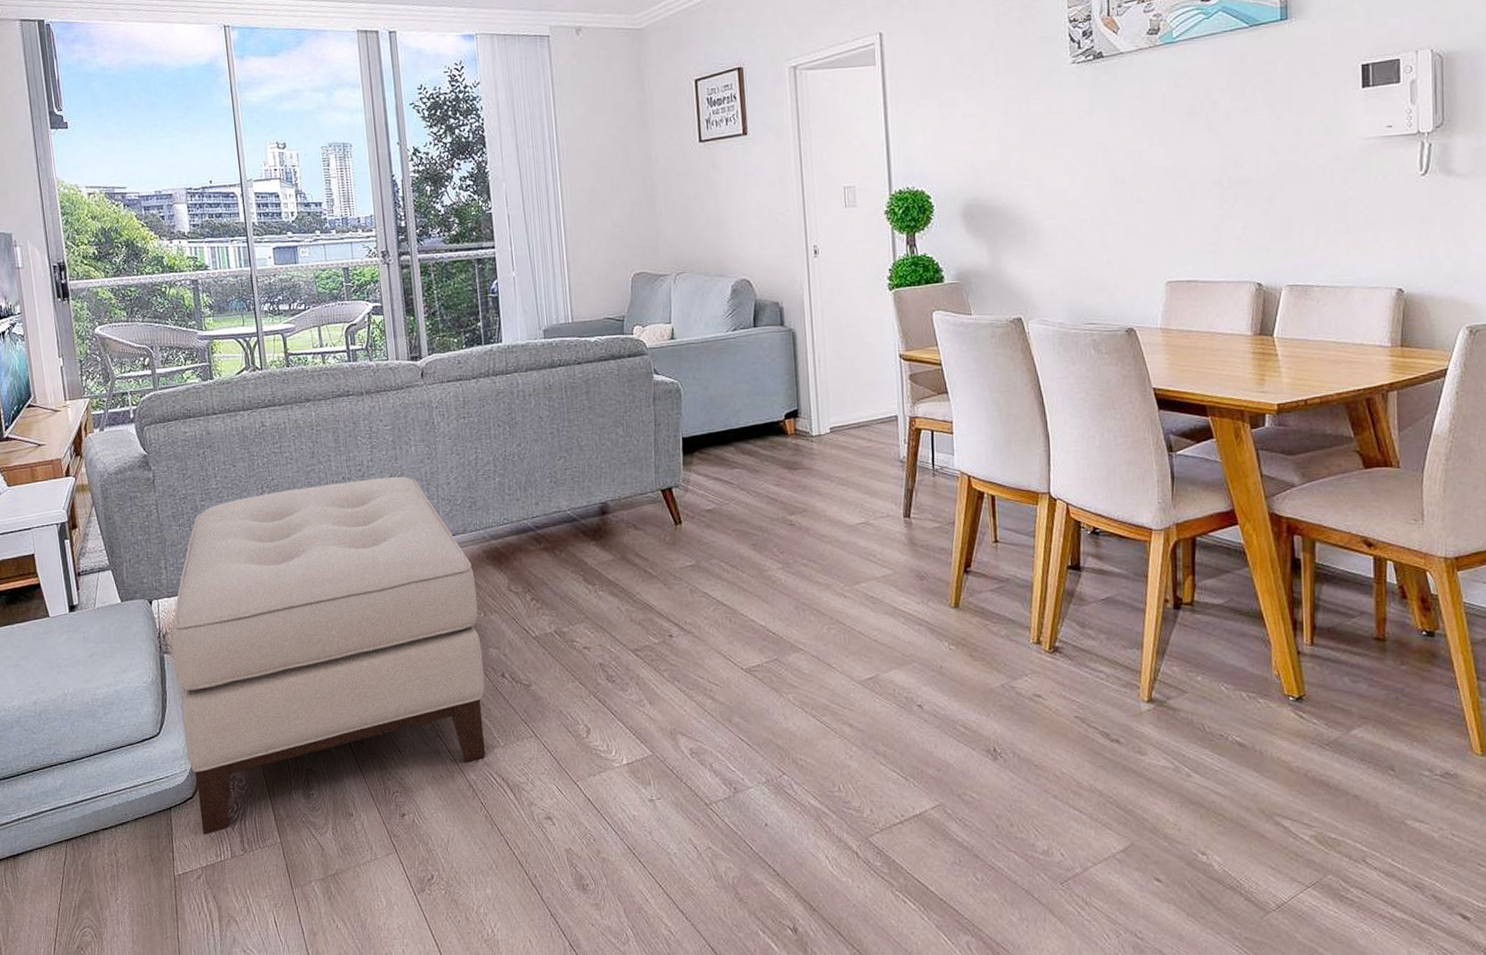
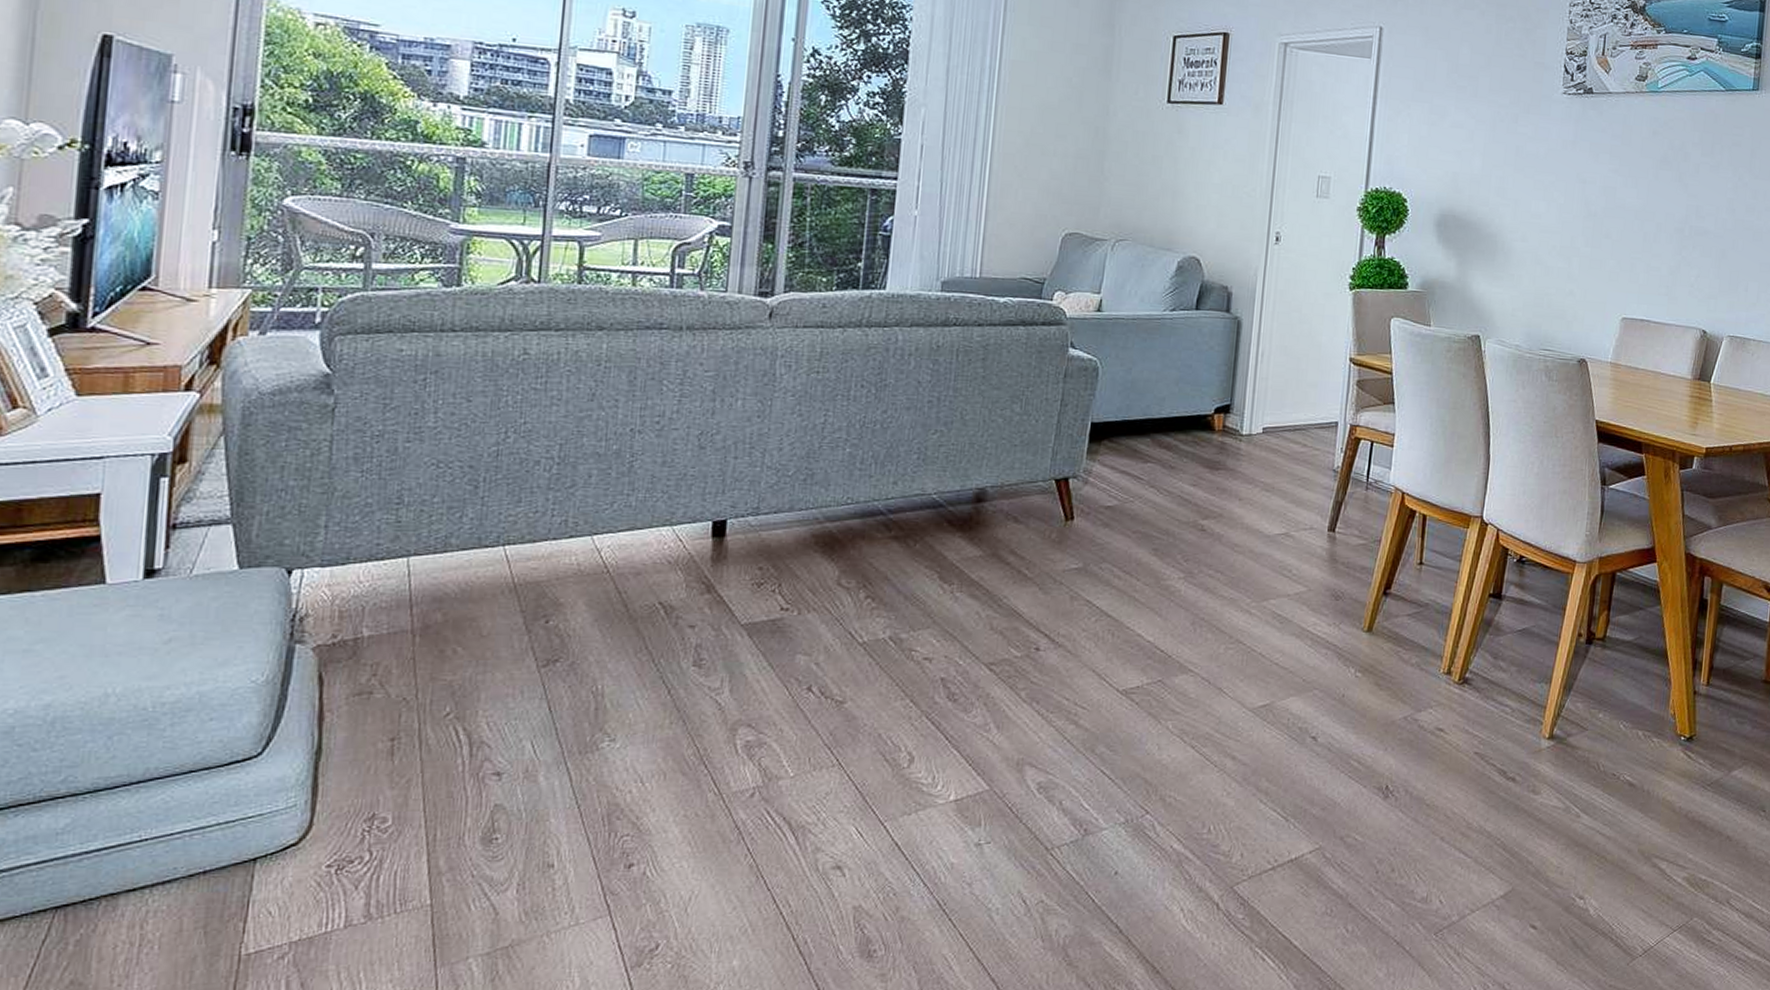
ottoman: present [171,476,486,835] -> none [302,434,794,896]

